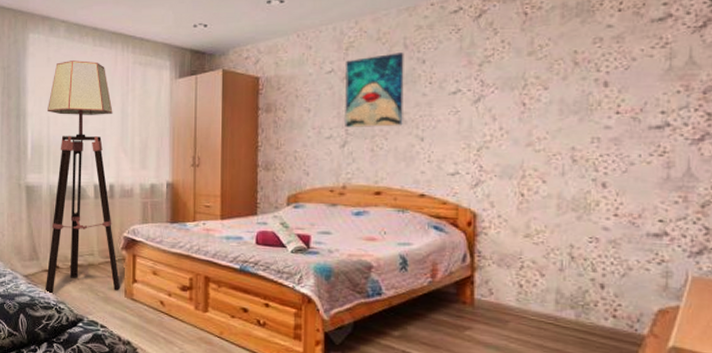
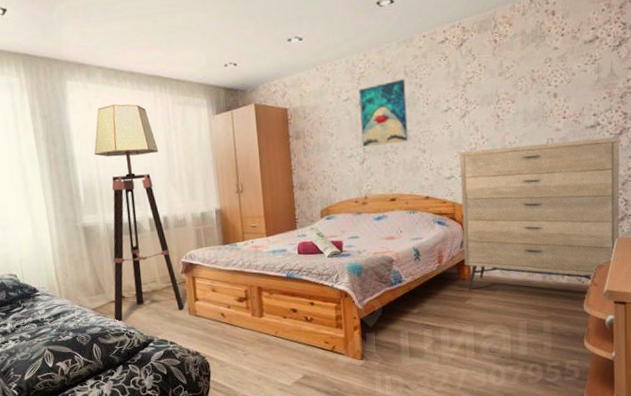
dresser: none [466,142,699,331] -> present [460,137,620,291]

